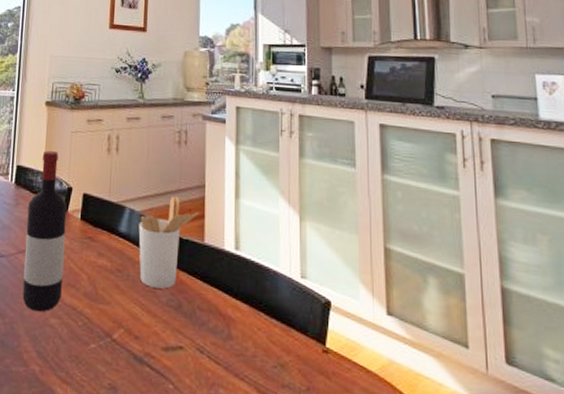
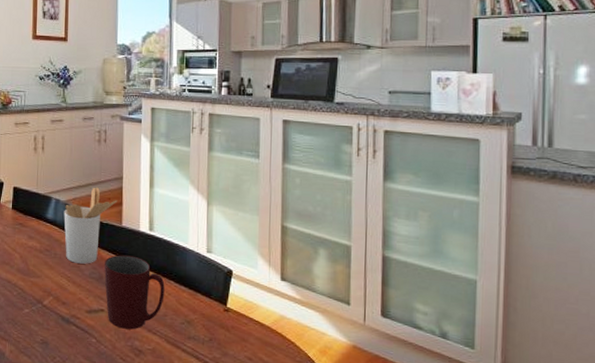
mug: none [184,278,254,374] -> present [104,255,165,330]

